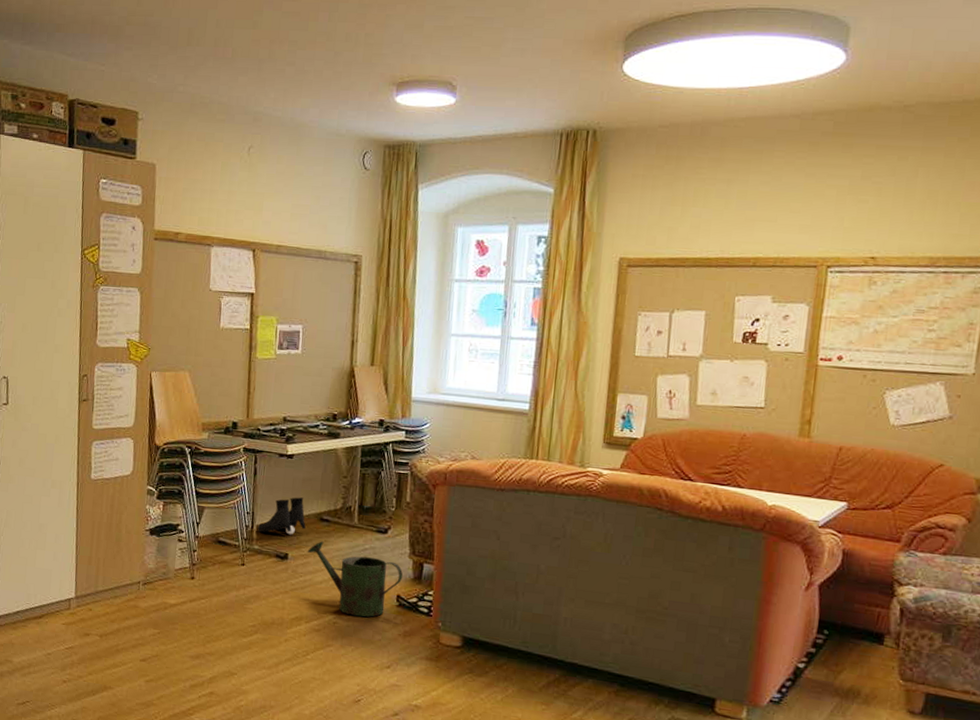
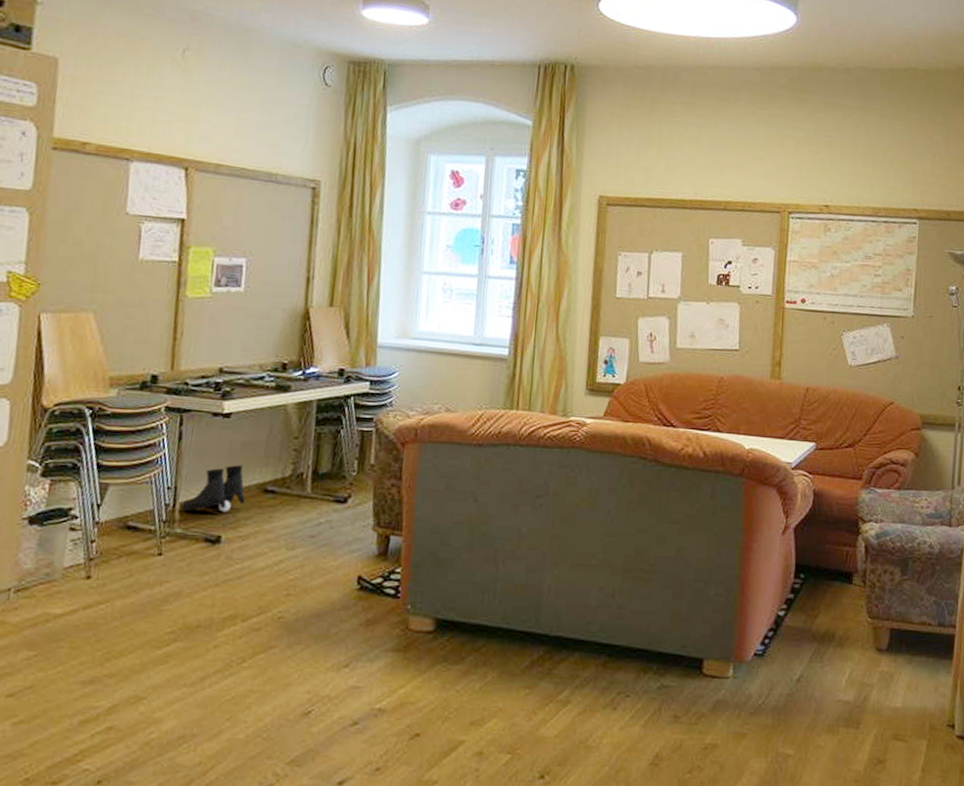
watering can: present [307,541,403,617] -> none [246,517,365,607]

